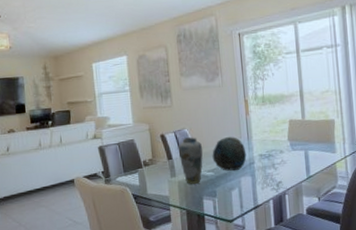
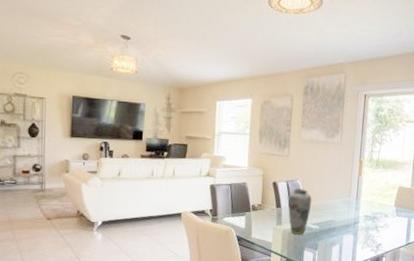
decorative bowl: present [212,137,247,171] -> none [319,194,353,228]

